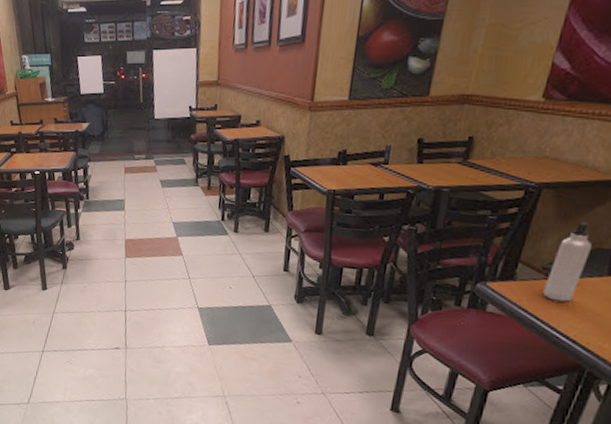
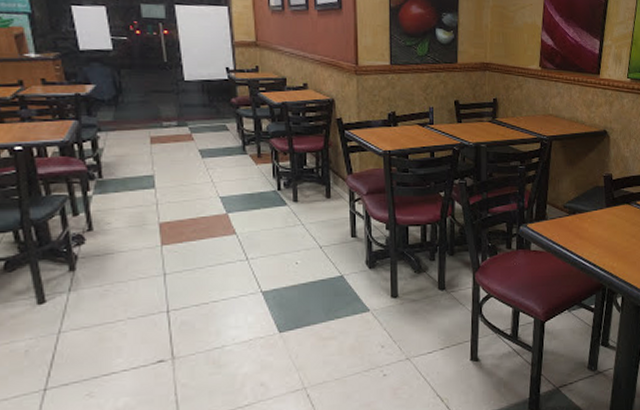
water bottle: present [543,221,592,302] -> none [568,165,592,233]

